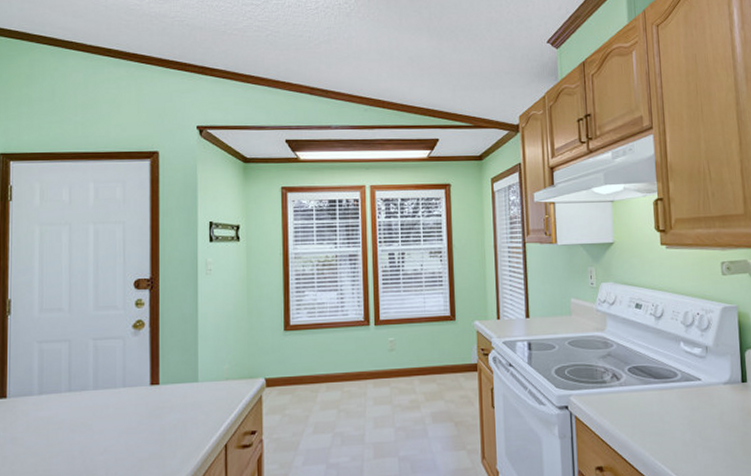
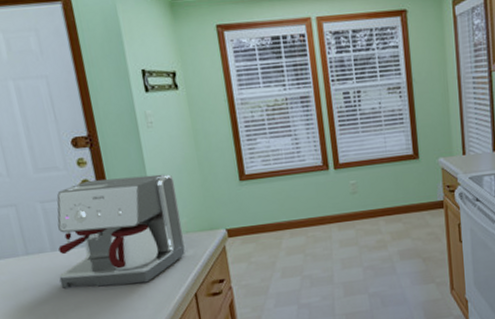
coffee maker: none [95,319,223,431] -> present [56,173,186,289]

